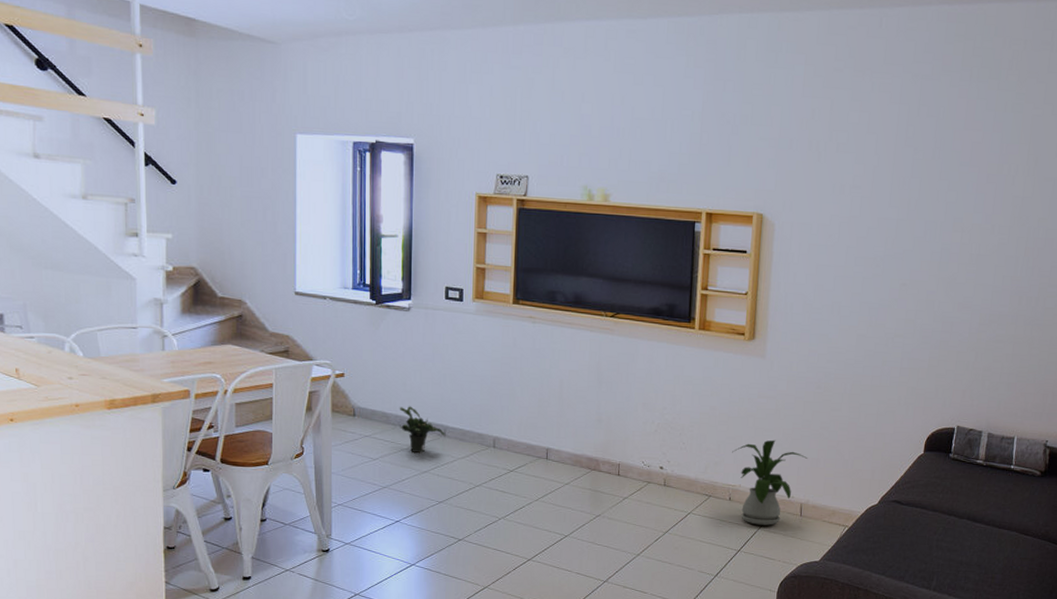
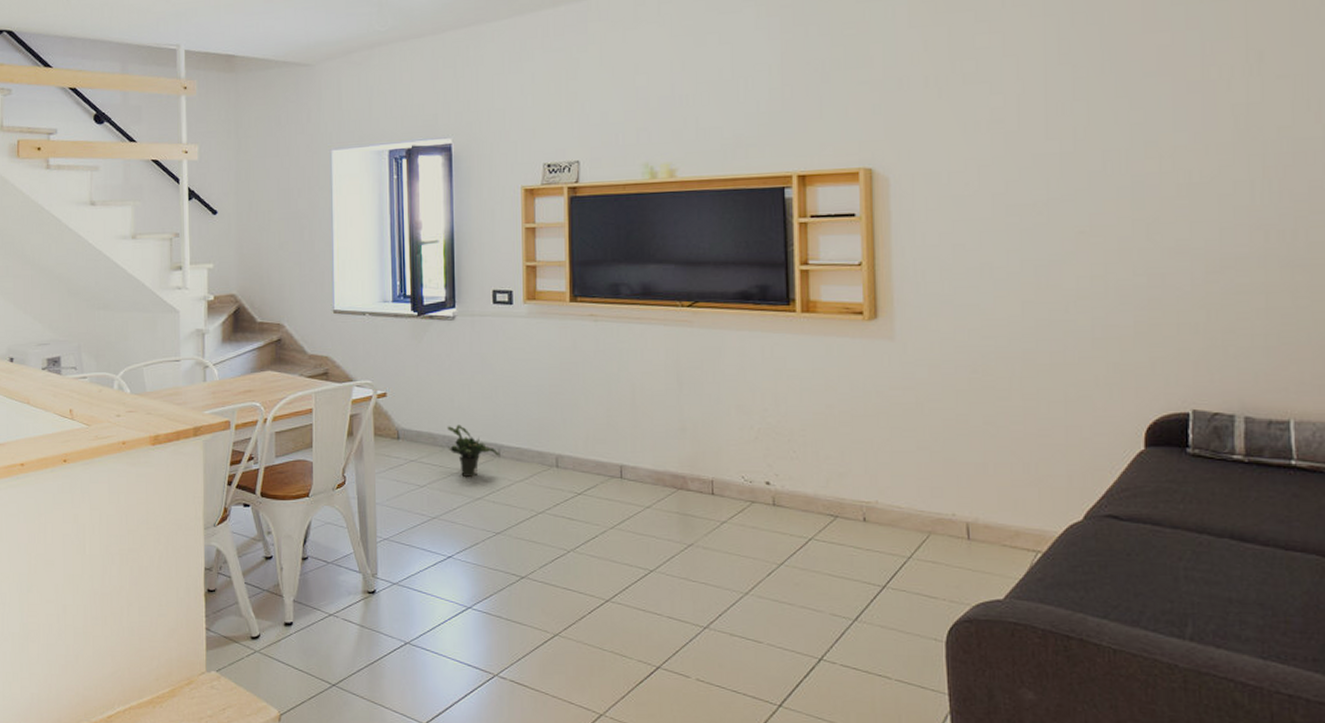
house plant: present [732,440,808,526] -> none [861,441,970,553]

